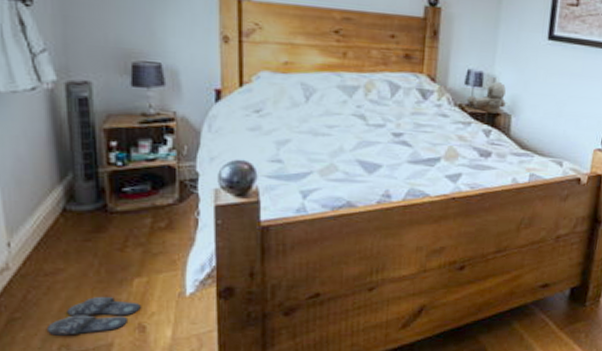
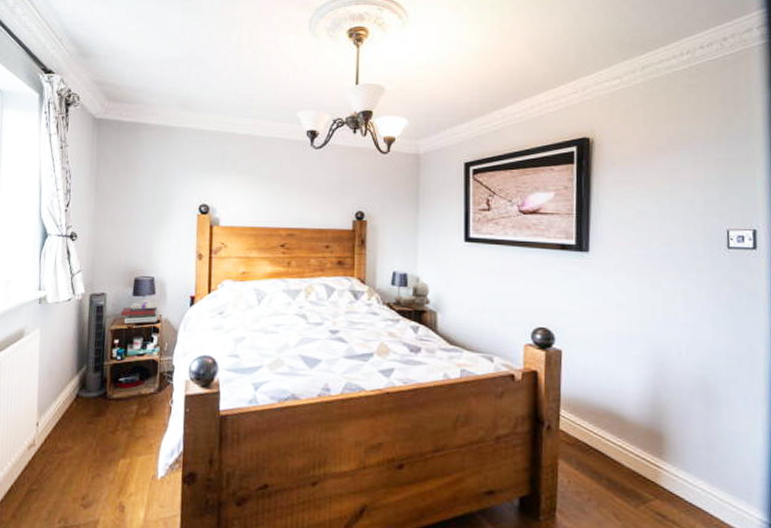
slippers: present [46,296,141,336] -> none [53,474,123,510]
books: none [116,93,172,123] -> present [120,301,159,324]

